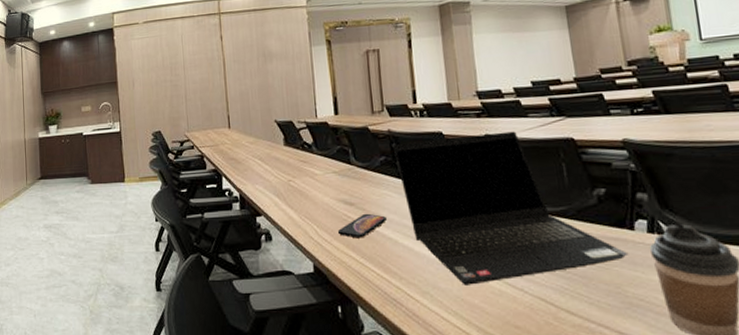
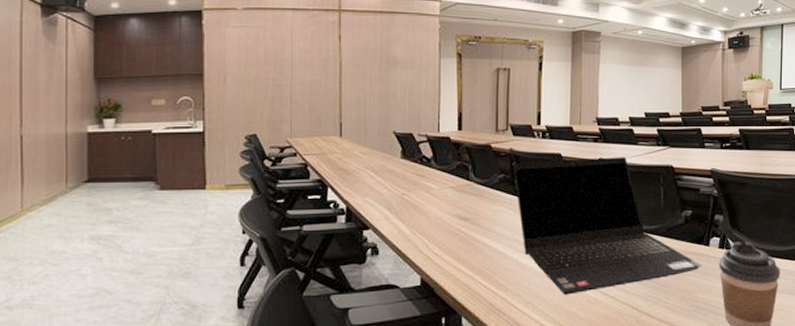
smartphone: present [337,213,387,239] -> none [449,228,499,253]

